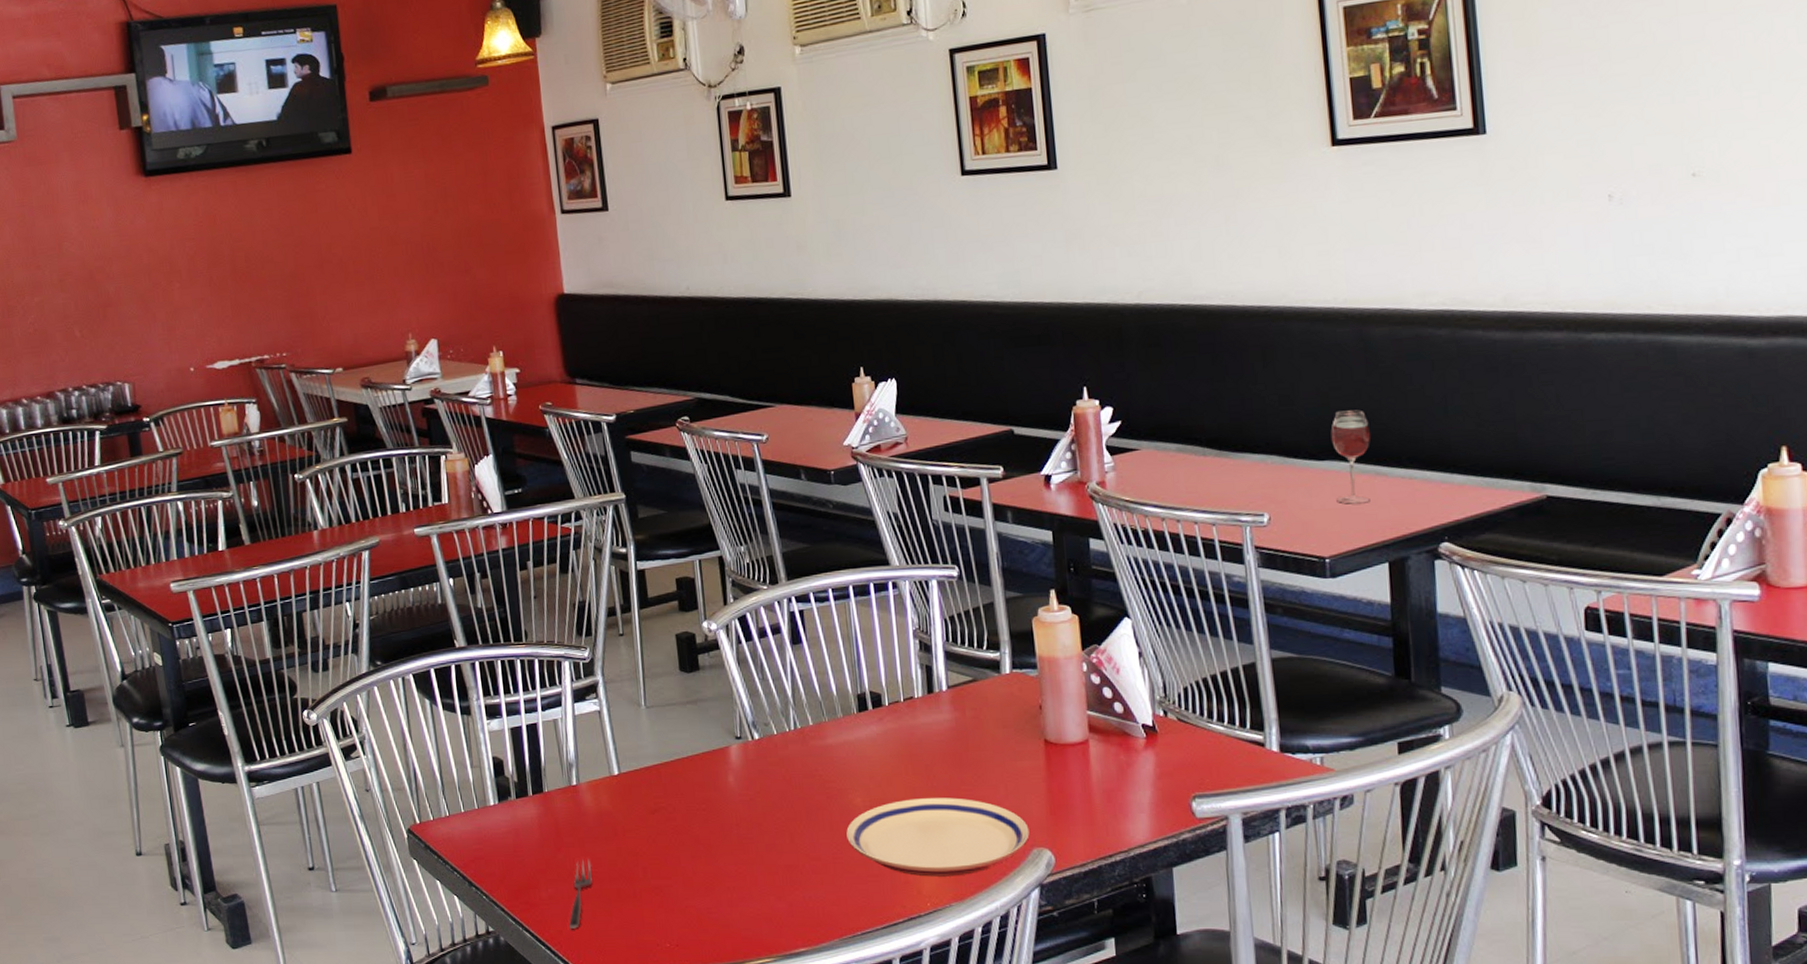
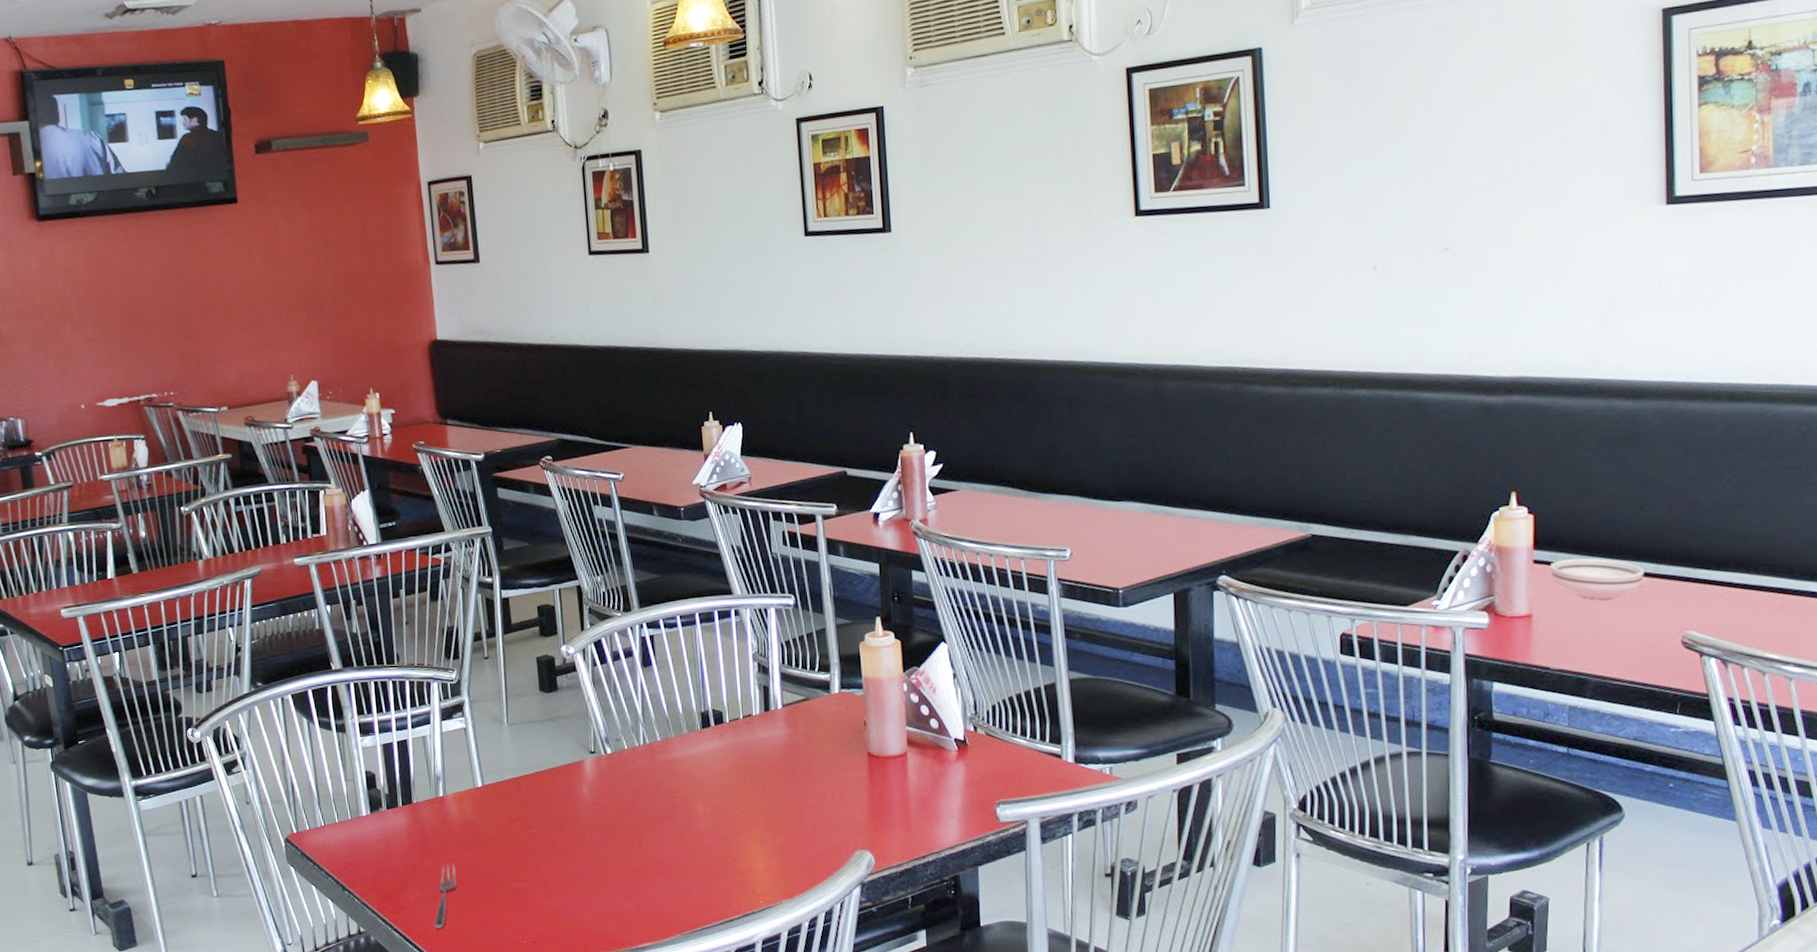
plate: present [846,797,1030,877] -> none [689,805,853,877]
wineglass: present [1330,410,1372,505] -> none [1127,456,1162,541]

